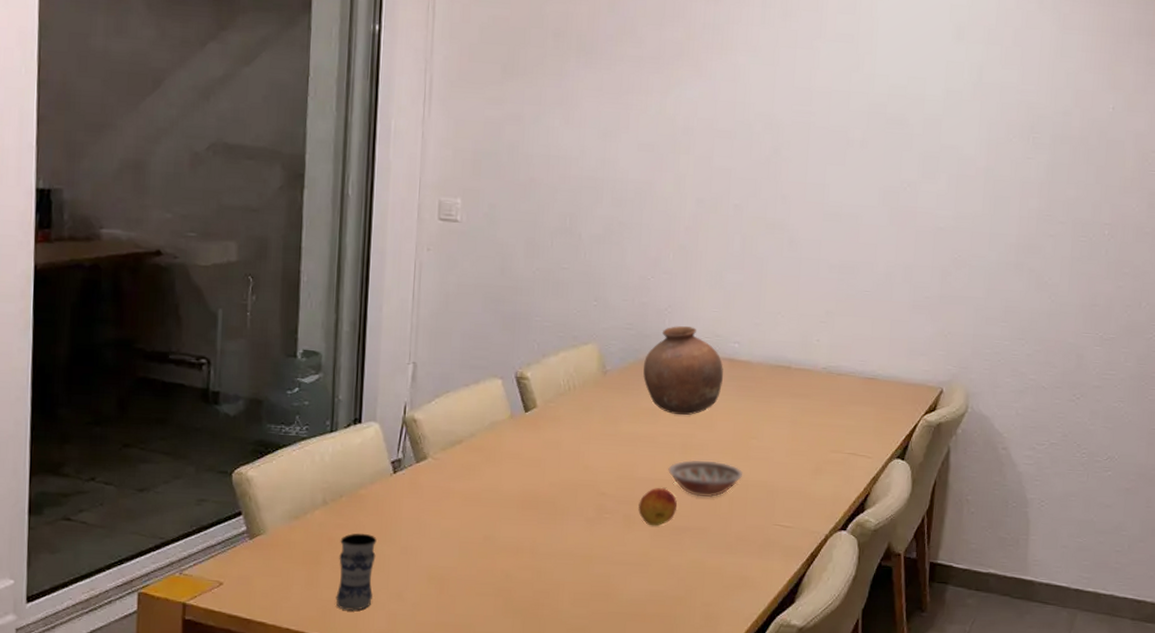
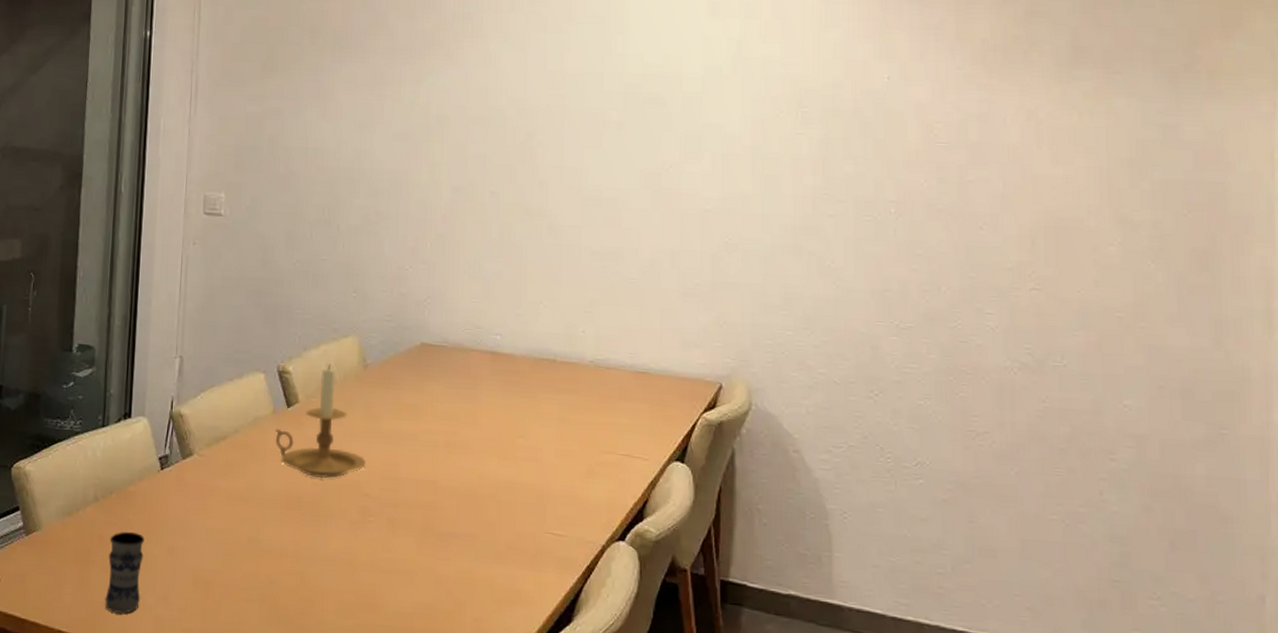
candle holder: none [512,370,603,479] -> present [275,364,366,479]
fruit: present [638,488,677,526] -> none [403,489,442,532]
pottery: present [643,325,724,416] -> none [404,317,487,412]
bowl: present [668,459,744,498] -> none [432,459,511,502]

